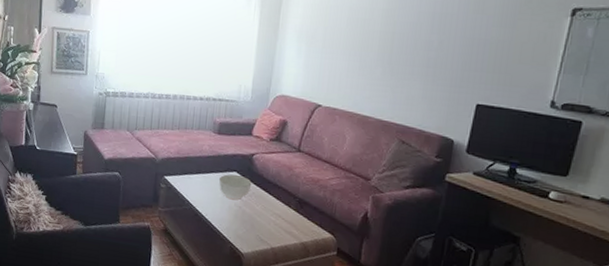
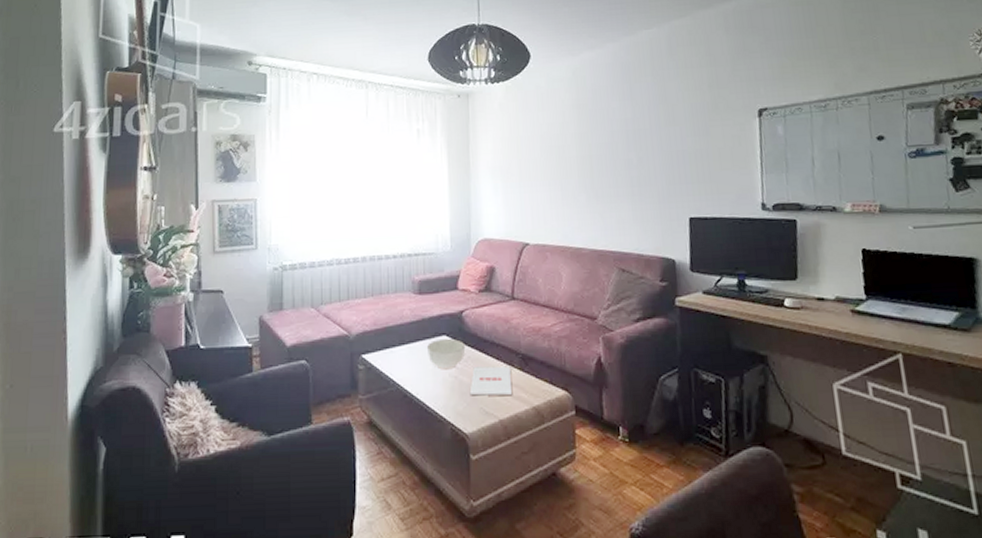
magazine: none [249,202,288,231] -> present [469,366,513,397]

